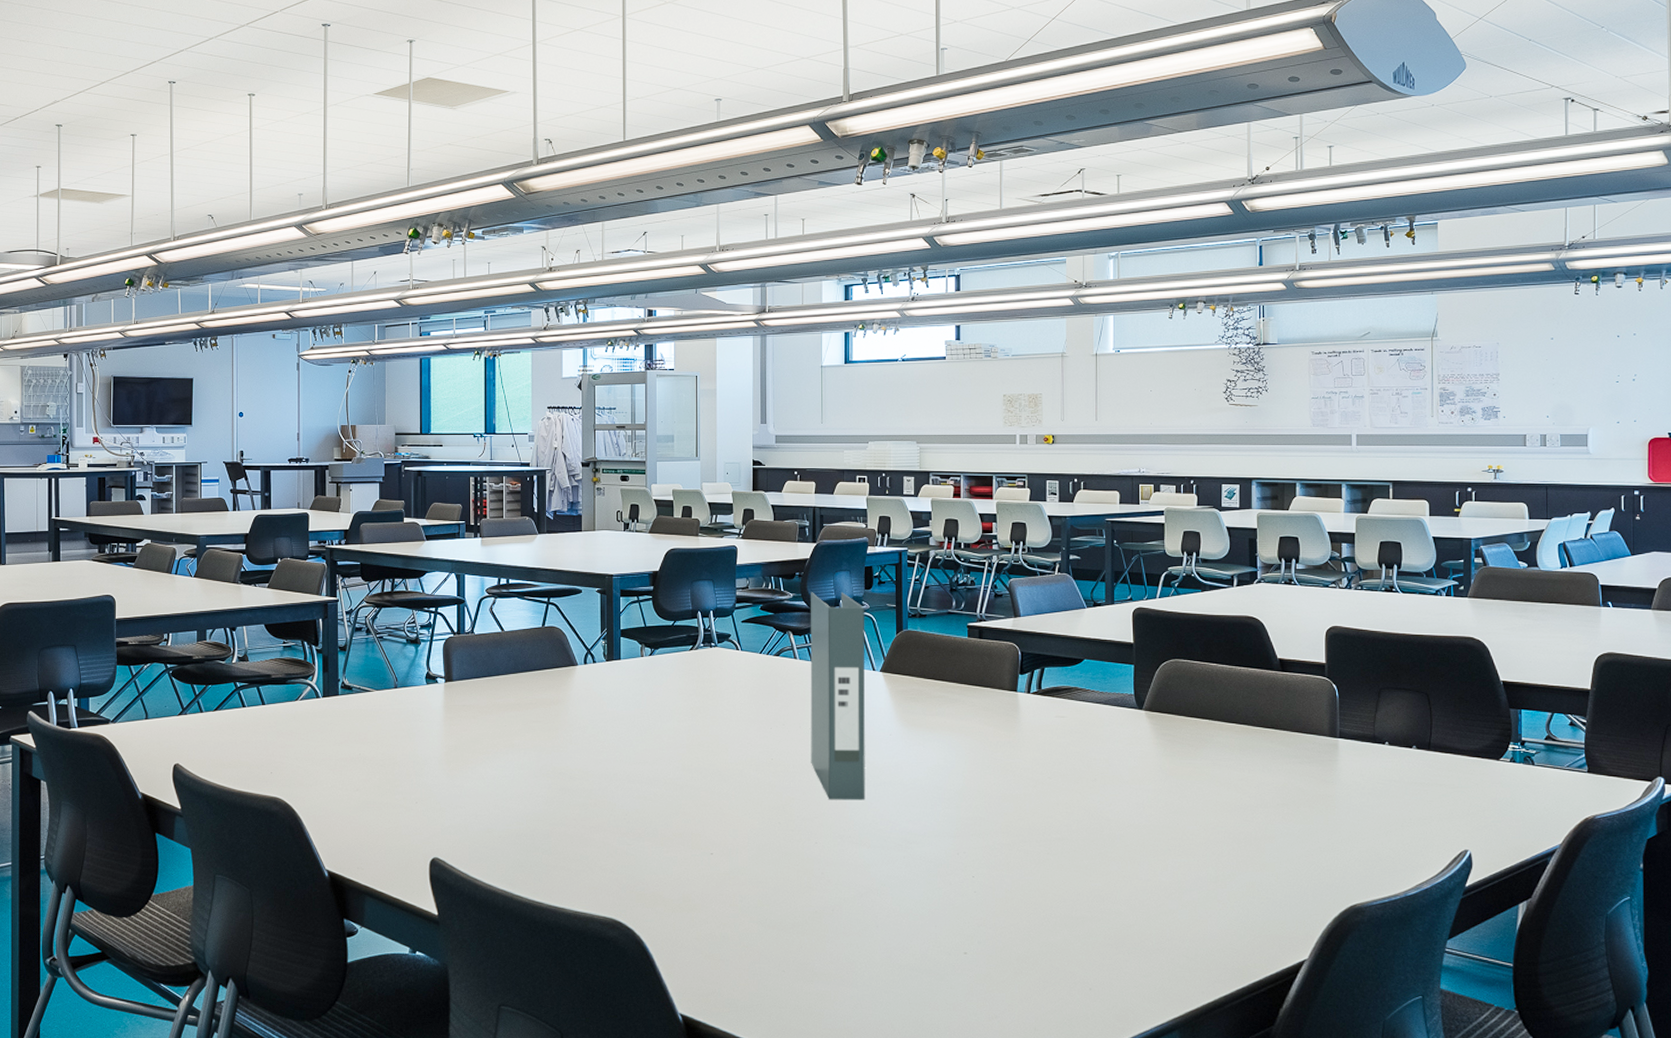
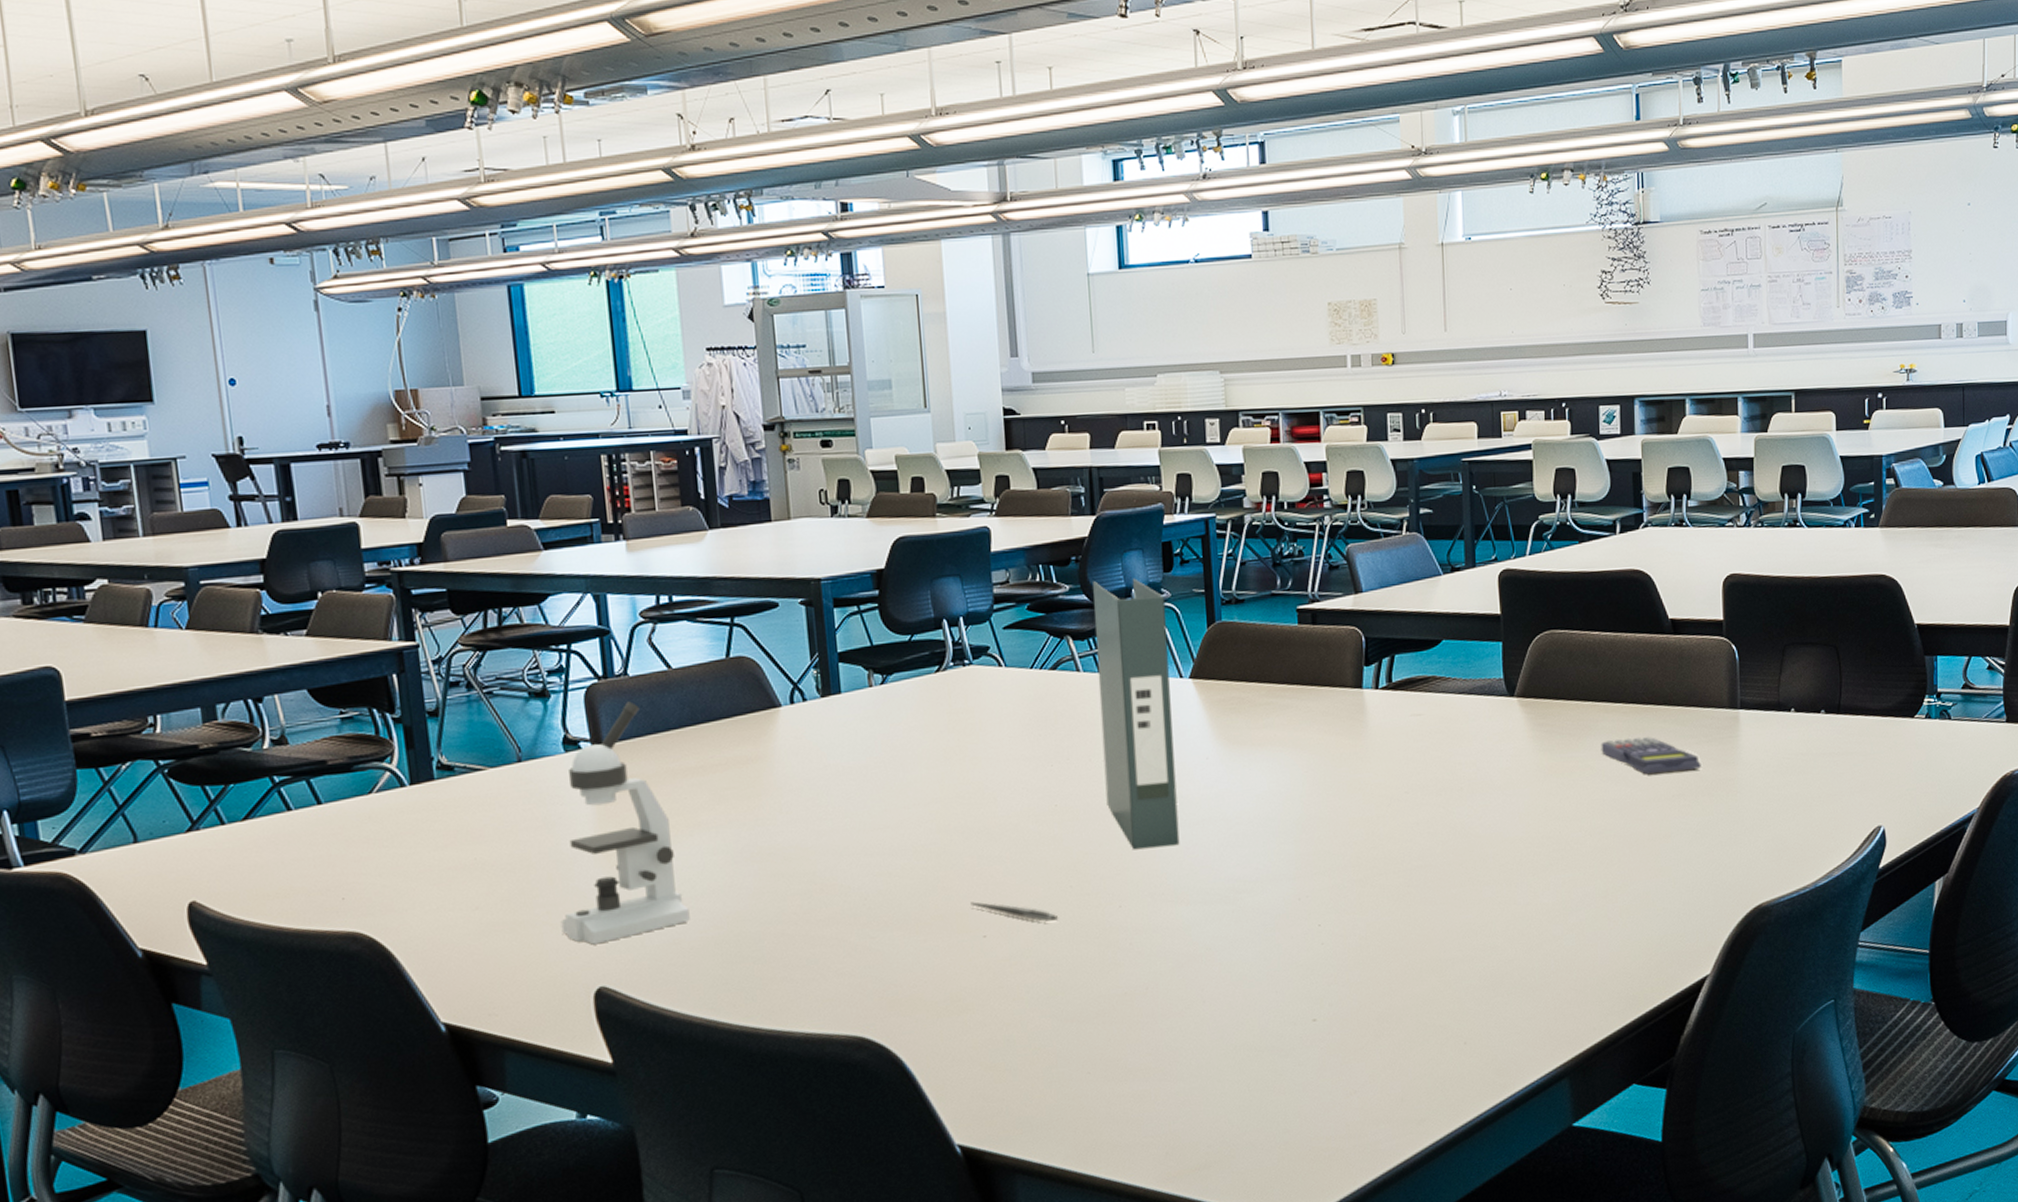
microscope: none [412,652,501,826] -> present [561,701,690,945]
pen: none [703,826,768,848] -> present [970,901,1058,922]
calculator: none [1215,752,1303,784] -> present [1601,737,1701,774]

